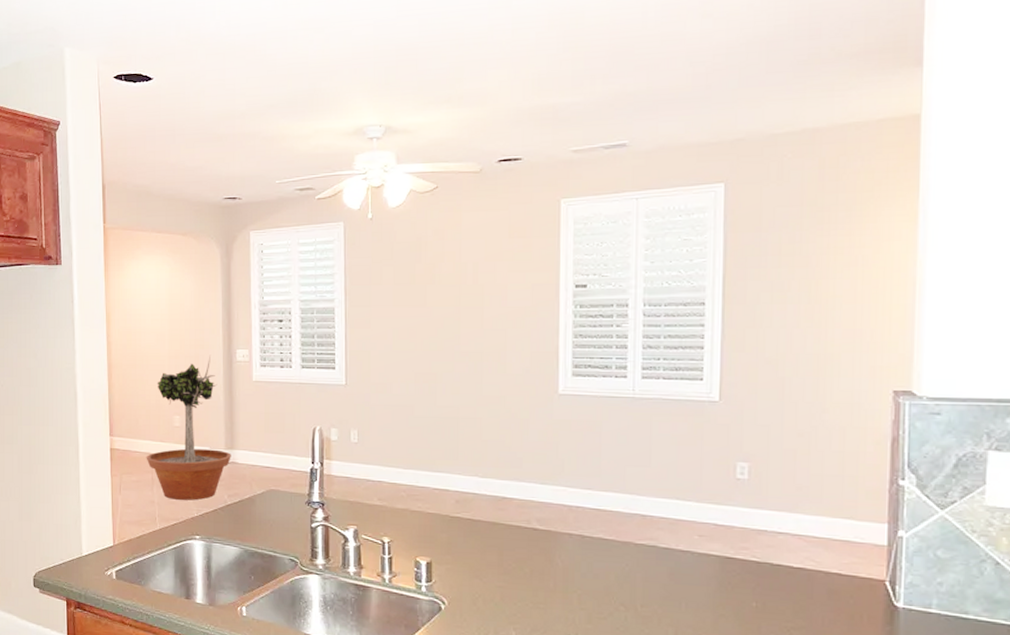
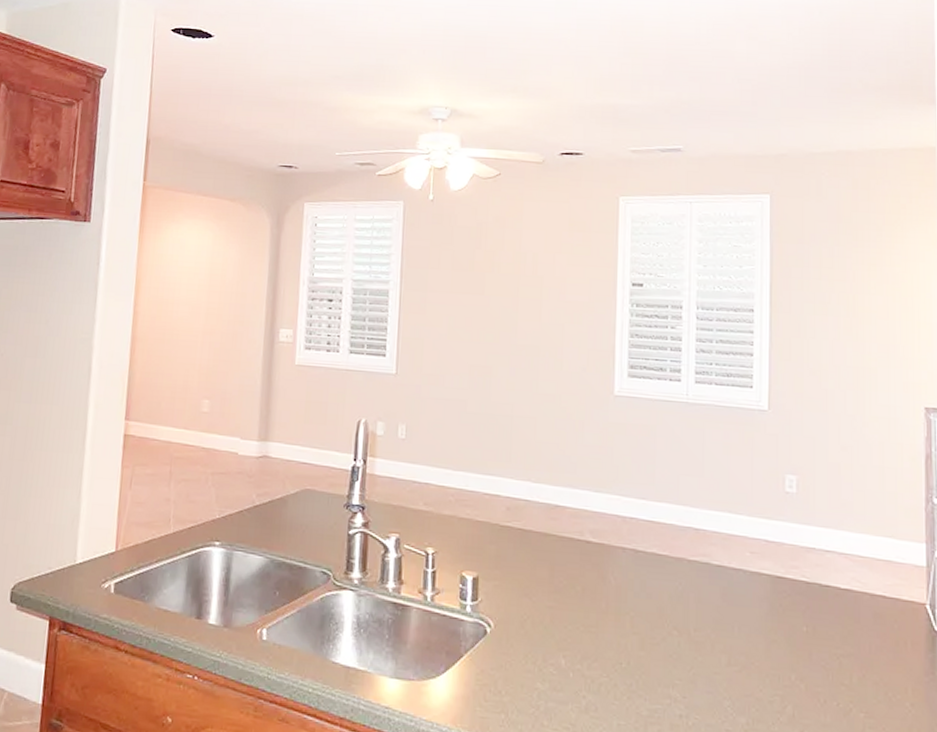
potted tree: present [146,355,231,500] -> none [165,332,264,499]

